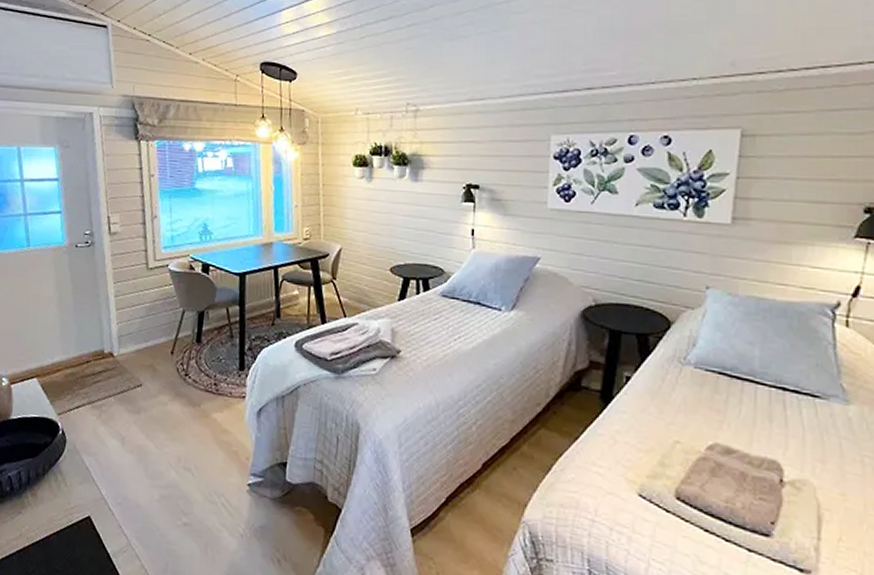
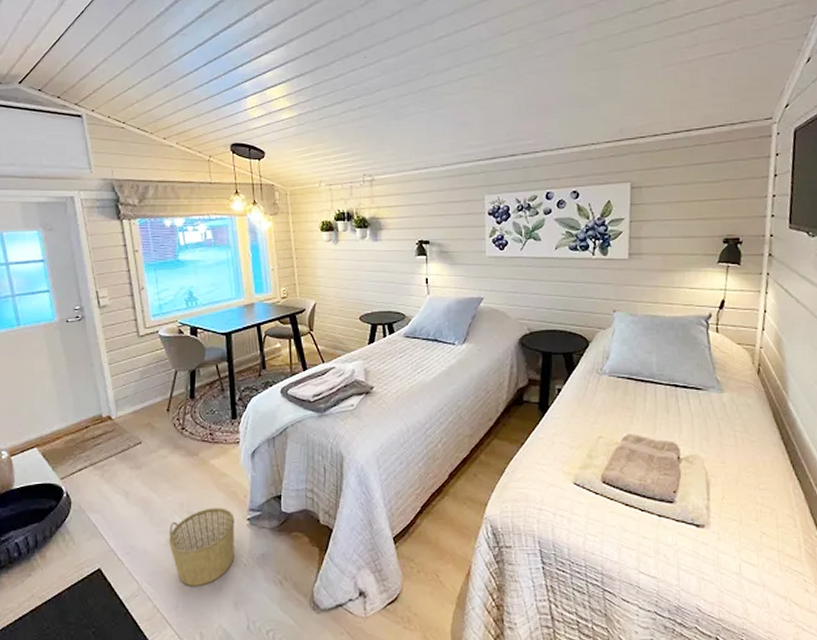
basket: none [161,466,234,552] -> present [168,507,235,586]

